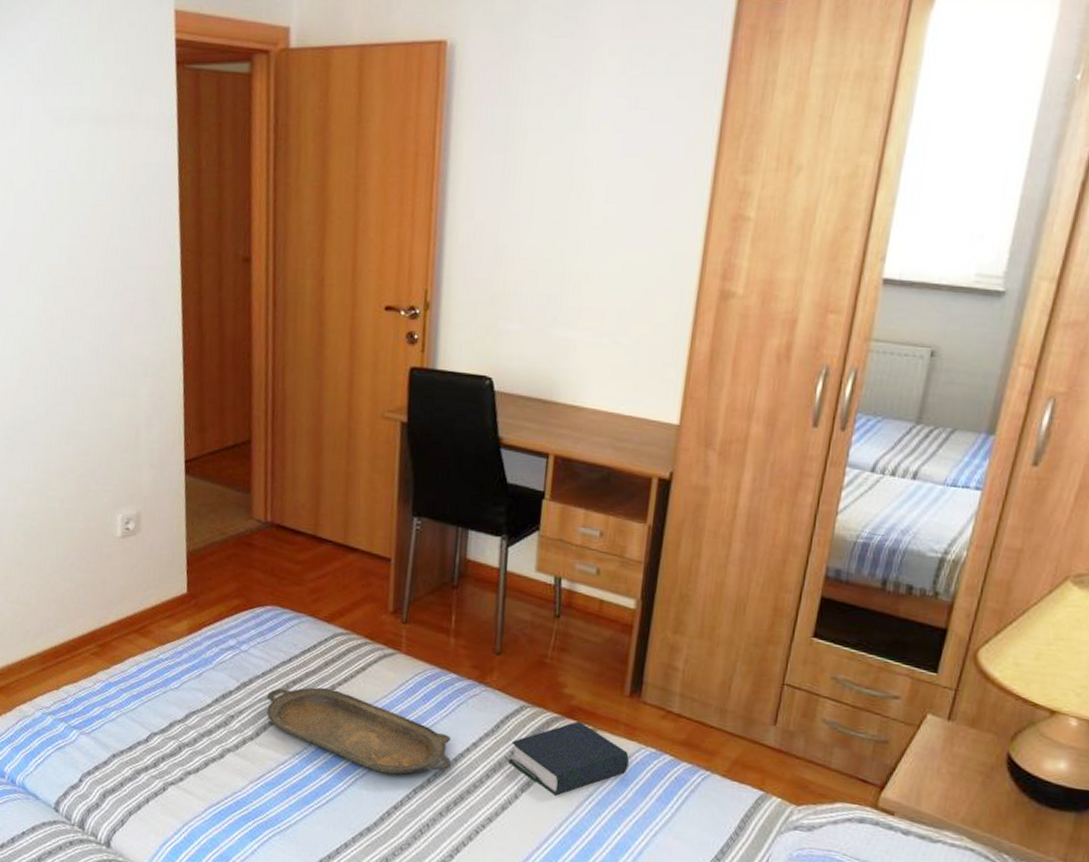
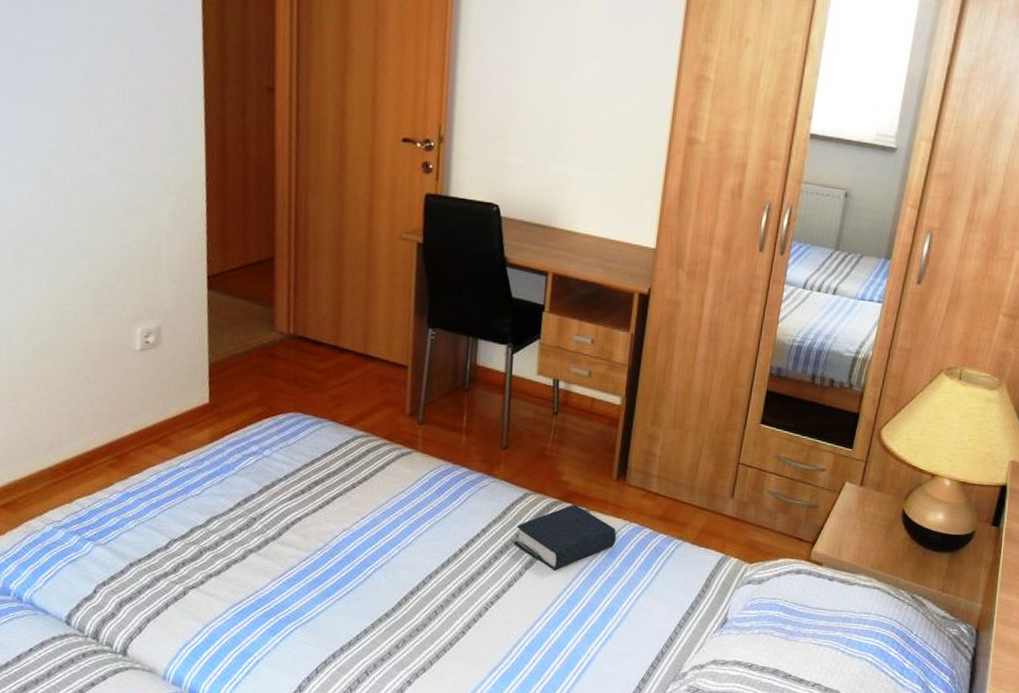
serving tray: present [267,687,451,776] -> none [289,486,463,563]

